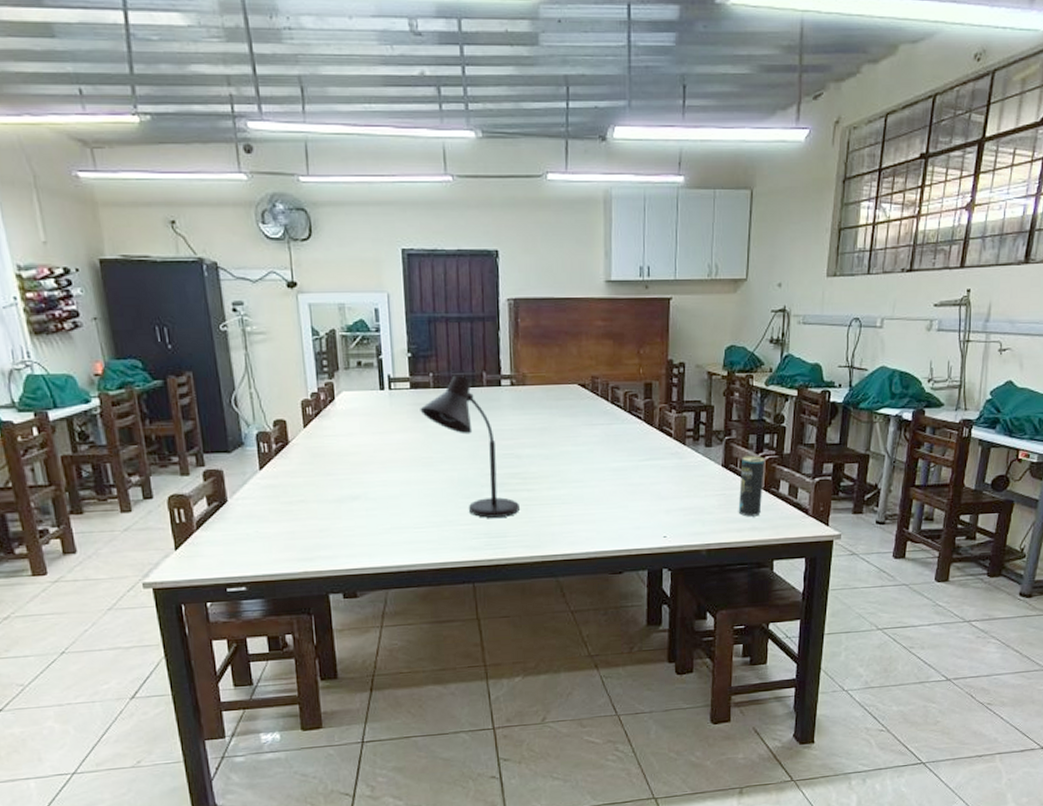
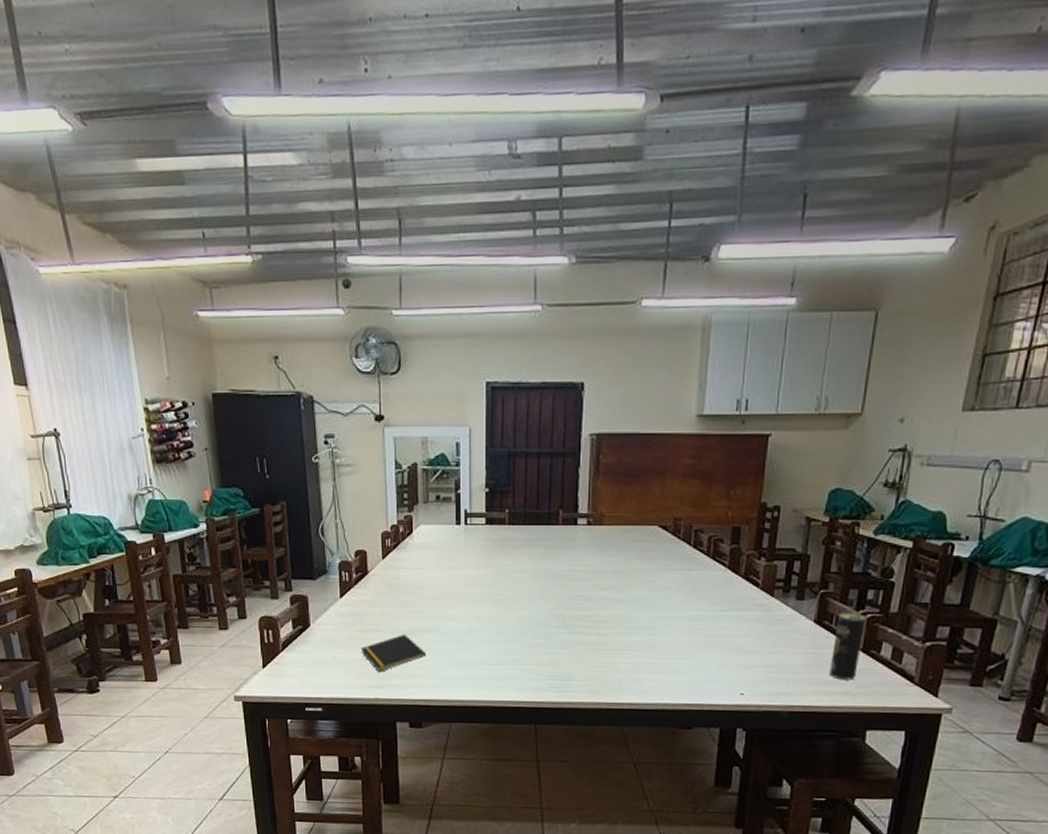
notepad: none [285,502,357,544] -> present [360,633,427,672]
desk lamp: present [420,374,519,518] -> none [494,512,587,660]

